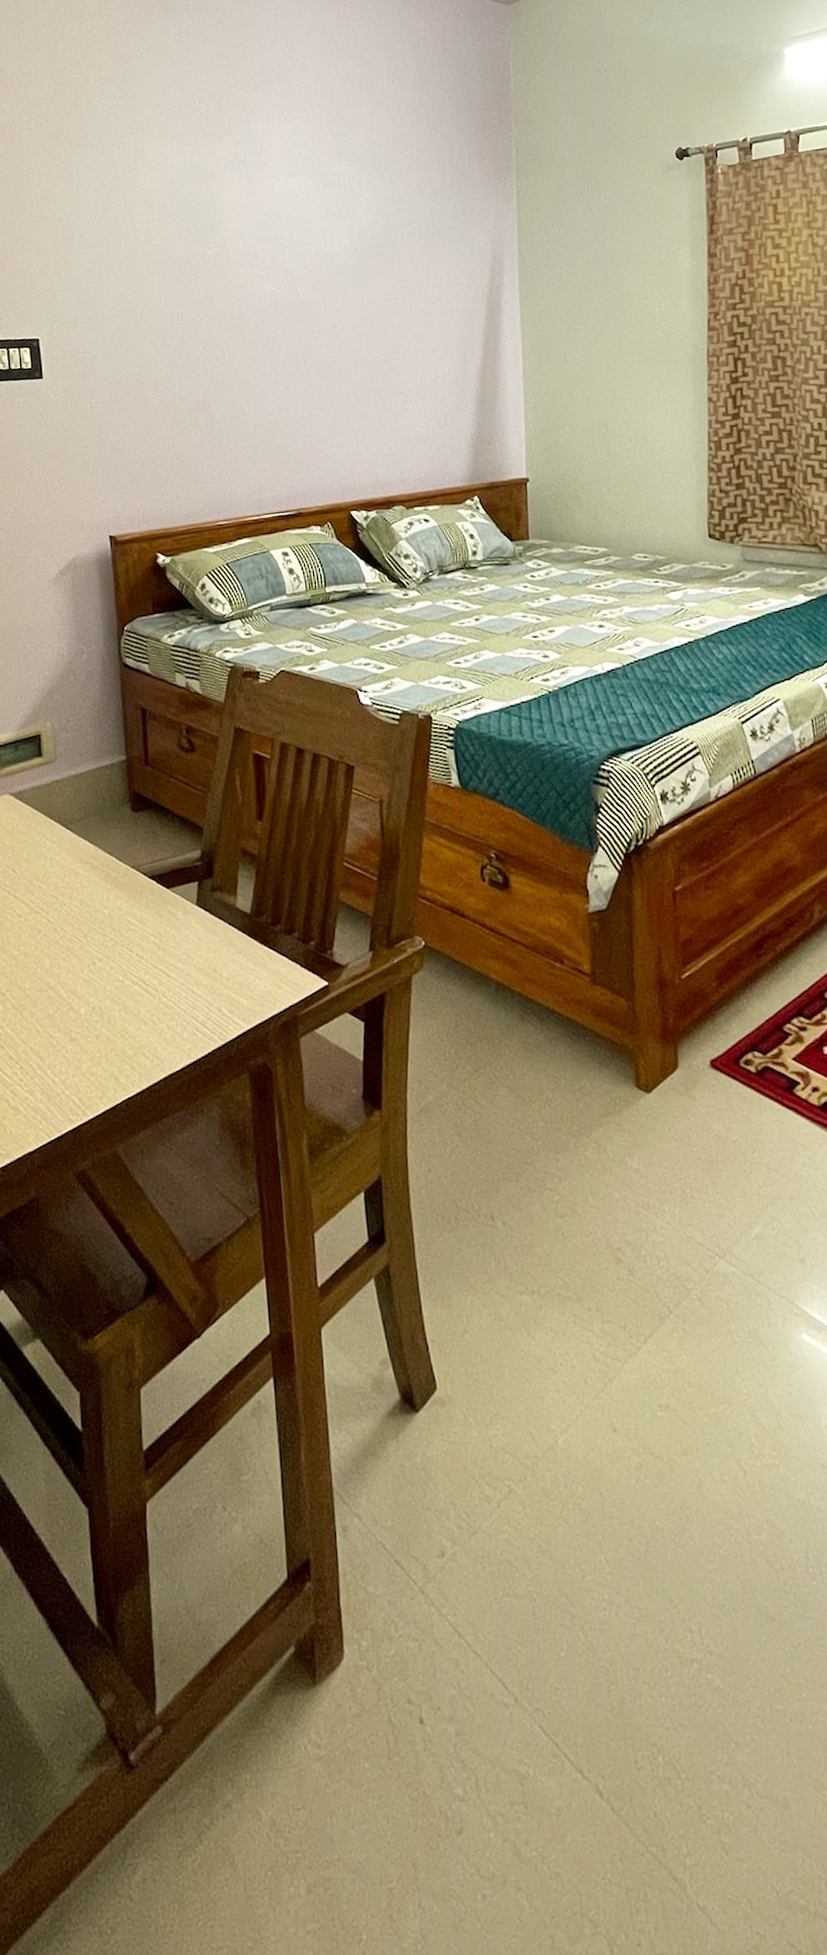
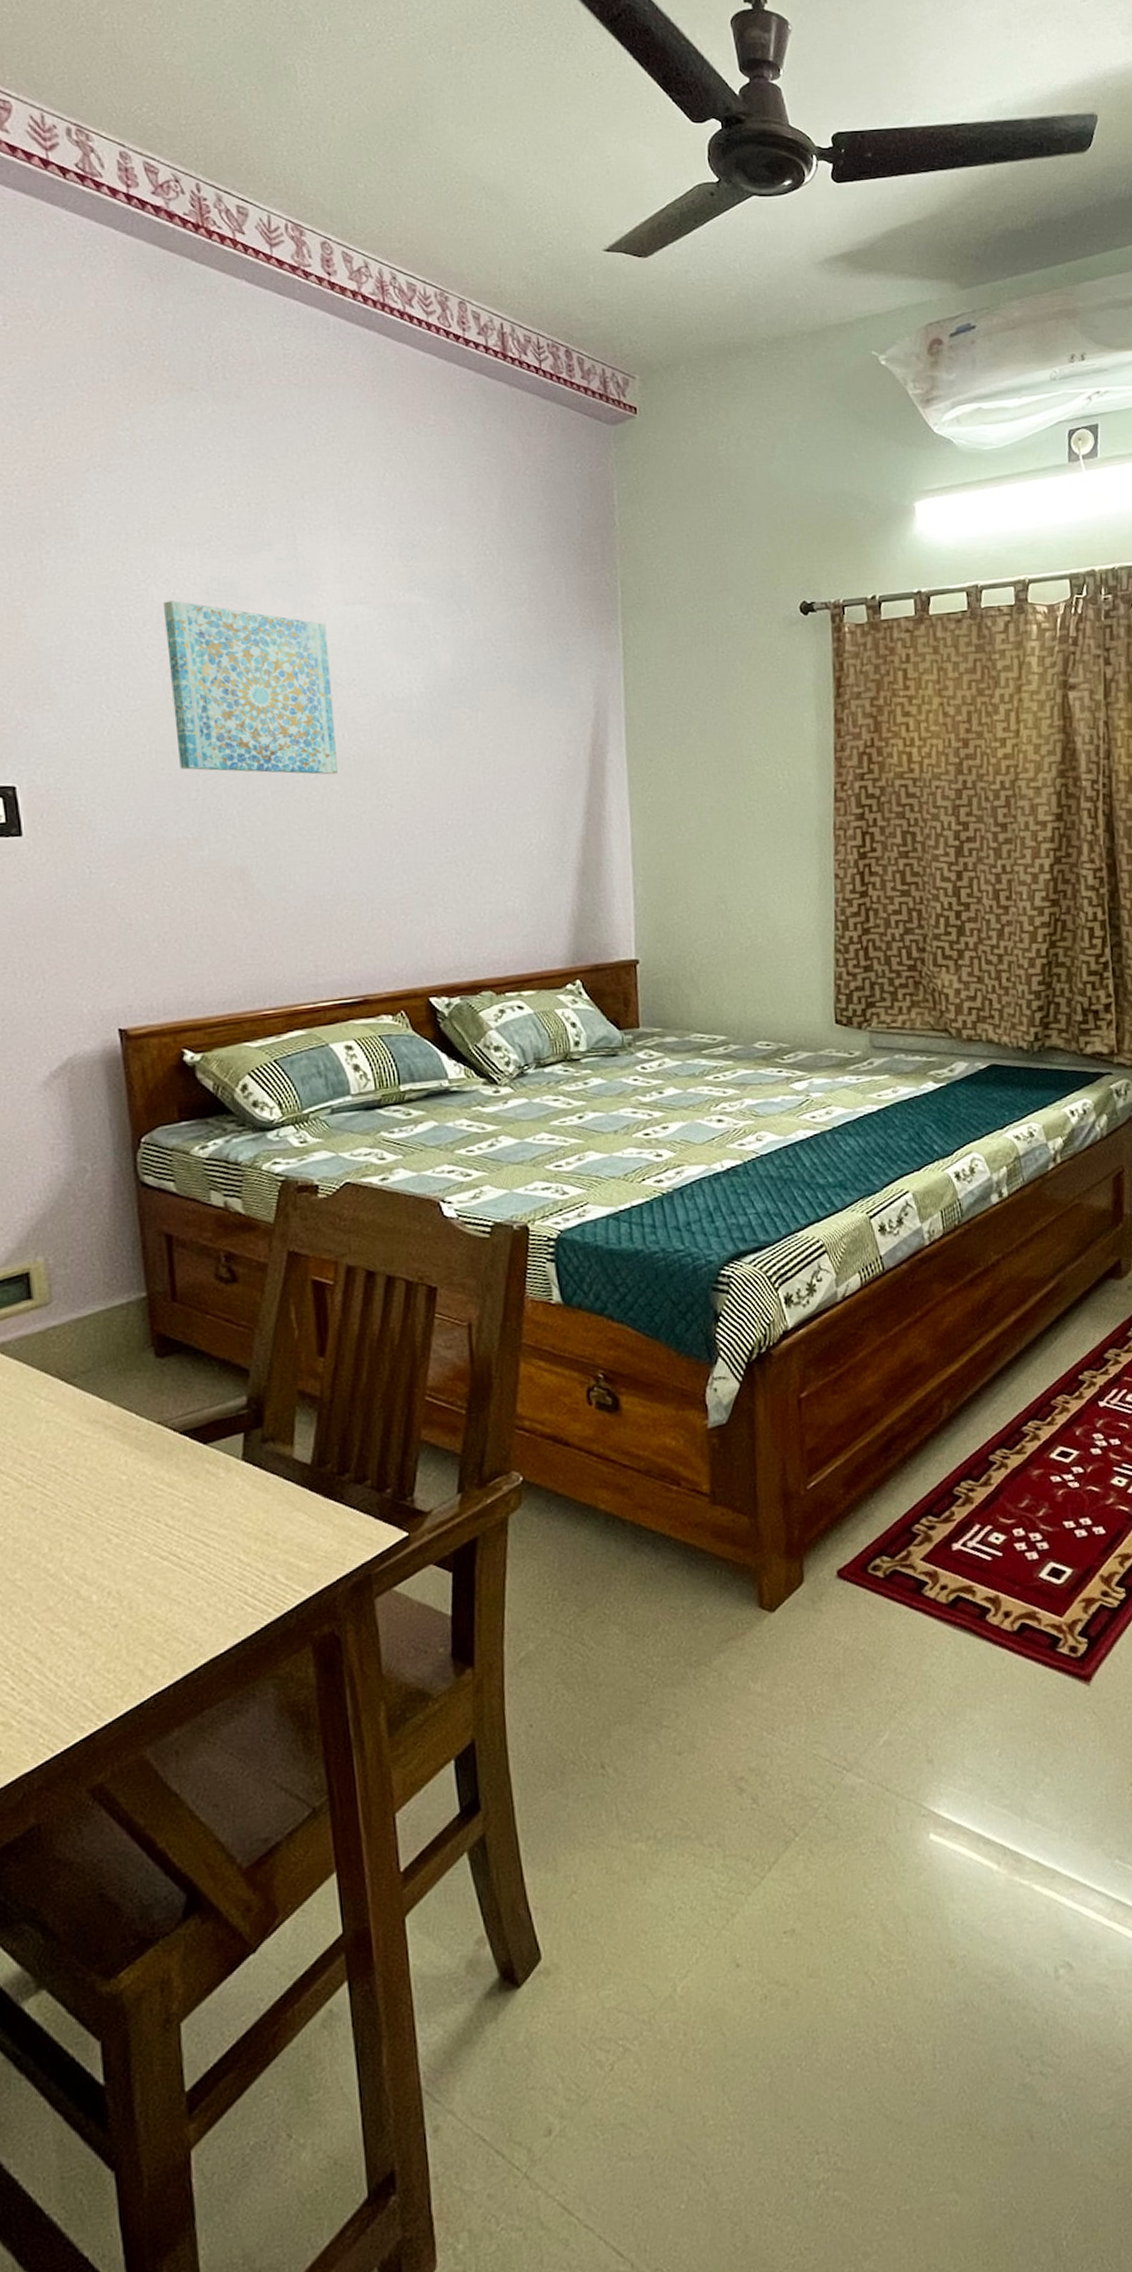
wall art: none [149,182,280,321] -> present [164,600,338,775]

